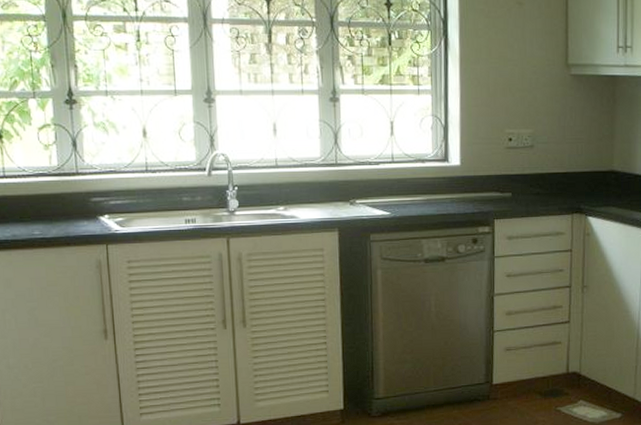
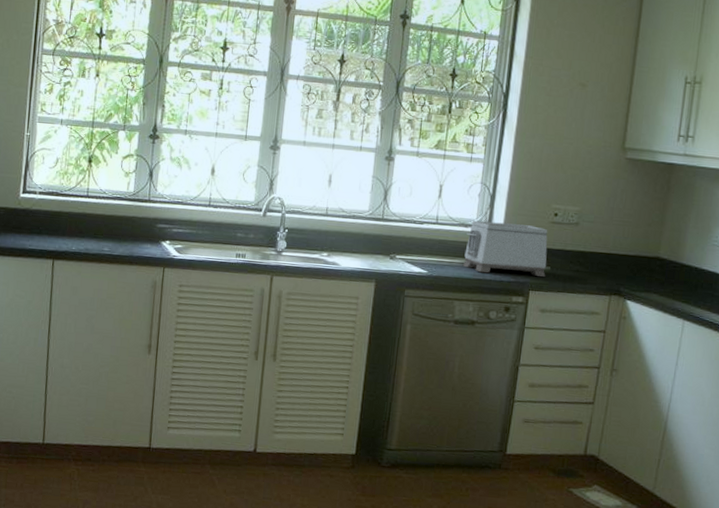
toaster: none [424,153,508,208] -> present [462,220,548,277]

